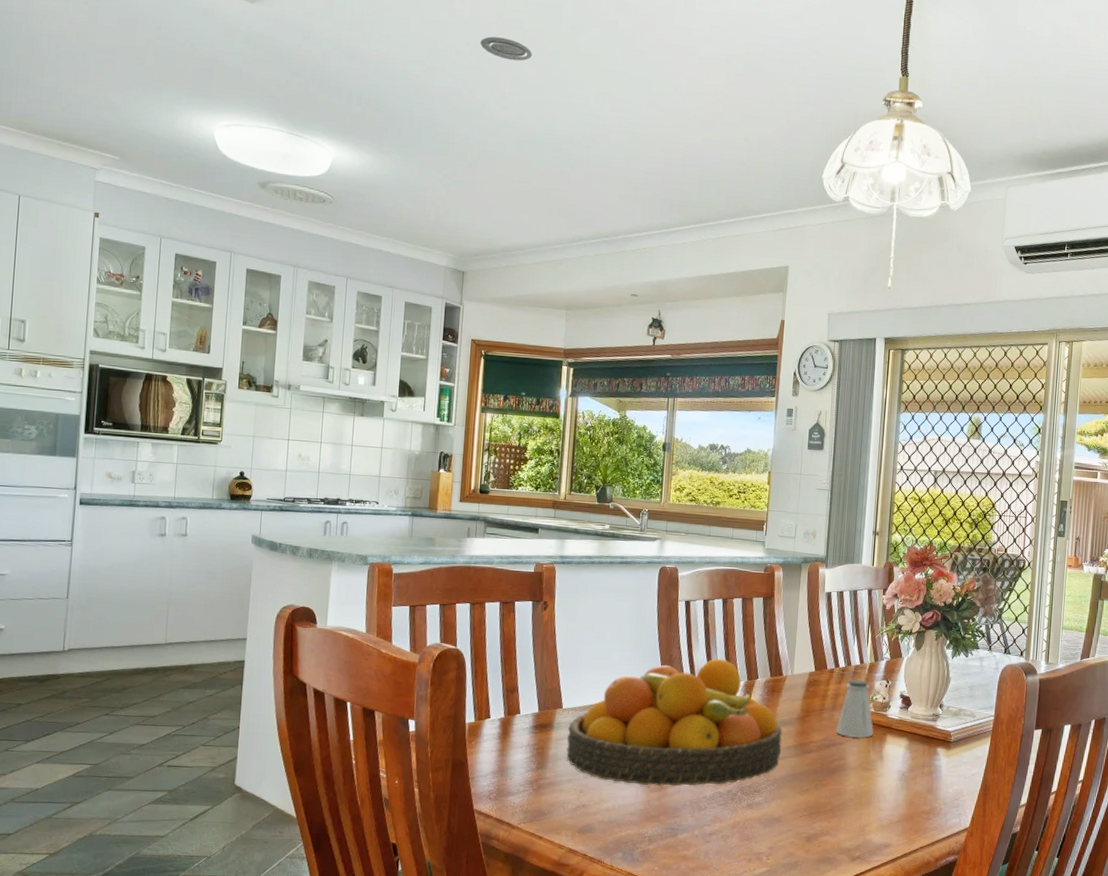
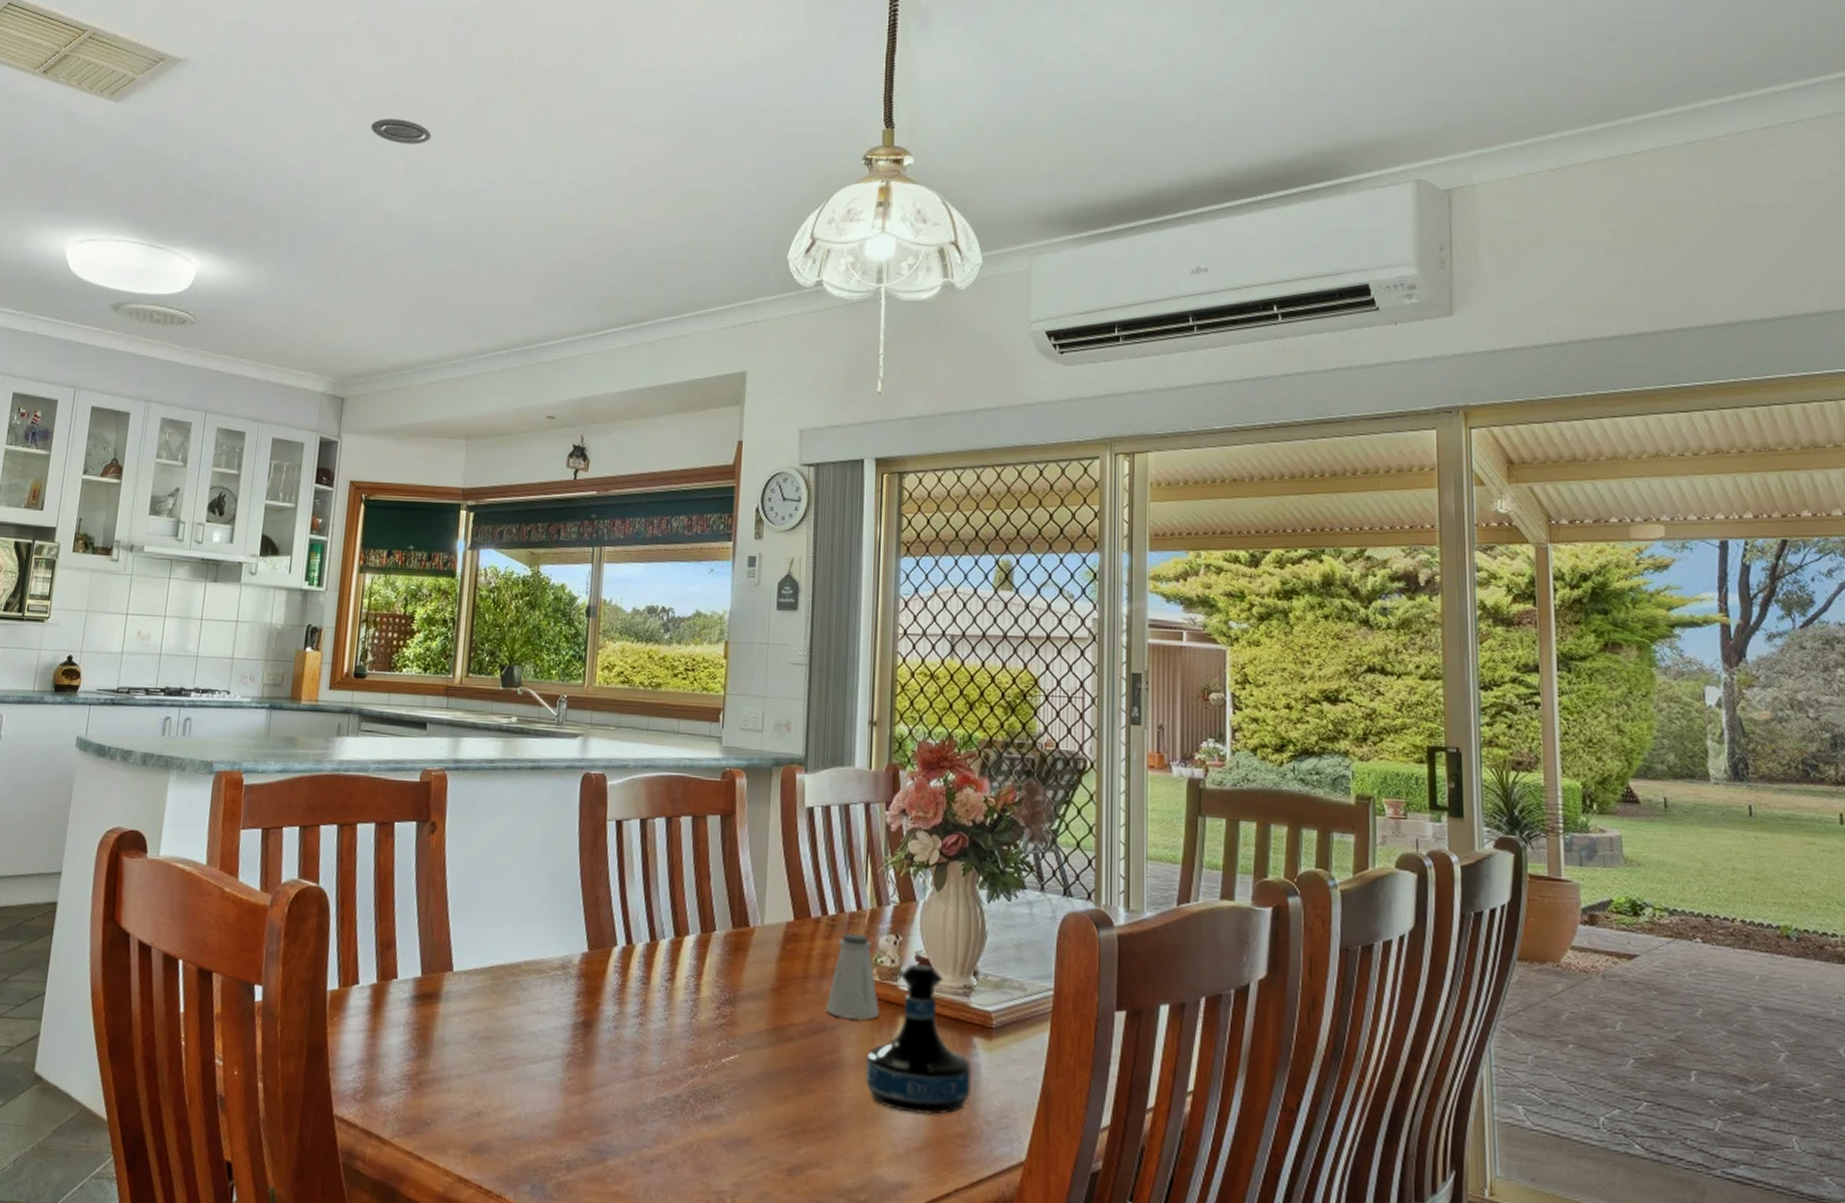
fruit bowl: present [566,658,782,787] -> none [457,901,750,1088]
tequila bottle: none [861,699,935,799] -> present [864,963,971,1115]

